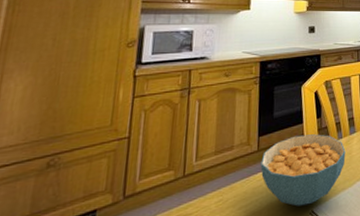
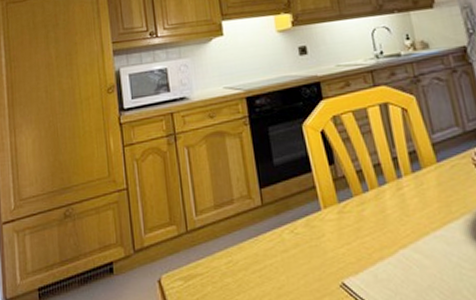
cereal bowl: present [260,134,346,206] -> none [268,185,378,276]

